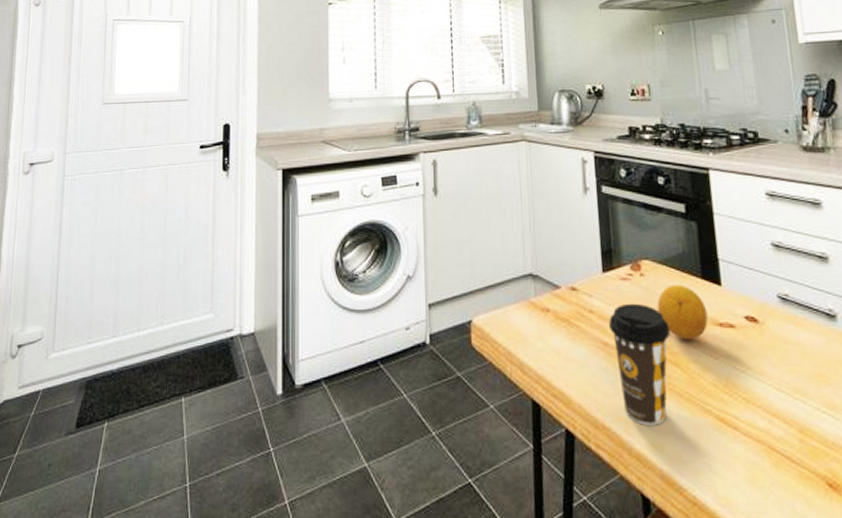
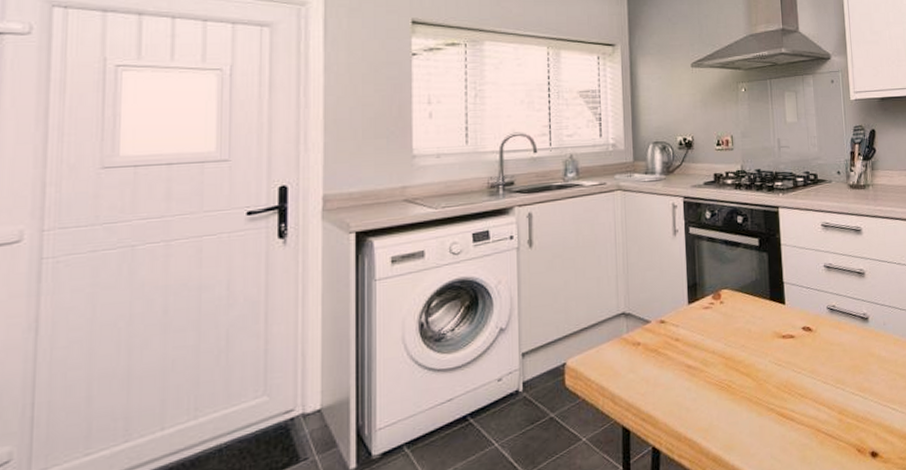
coffee cup: present [609,303,670,425] -> none [693,327,744,431]
fruit: present [657,284,709,340] -> none [733,307,774,354]

